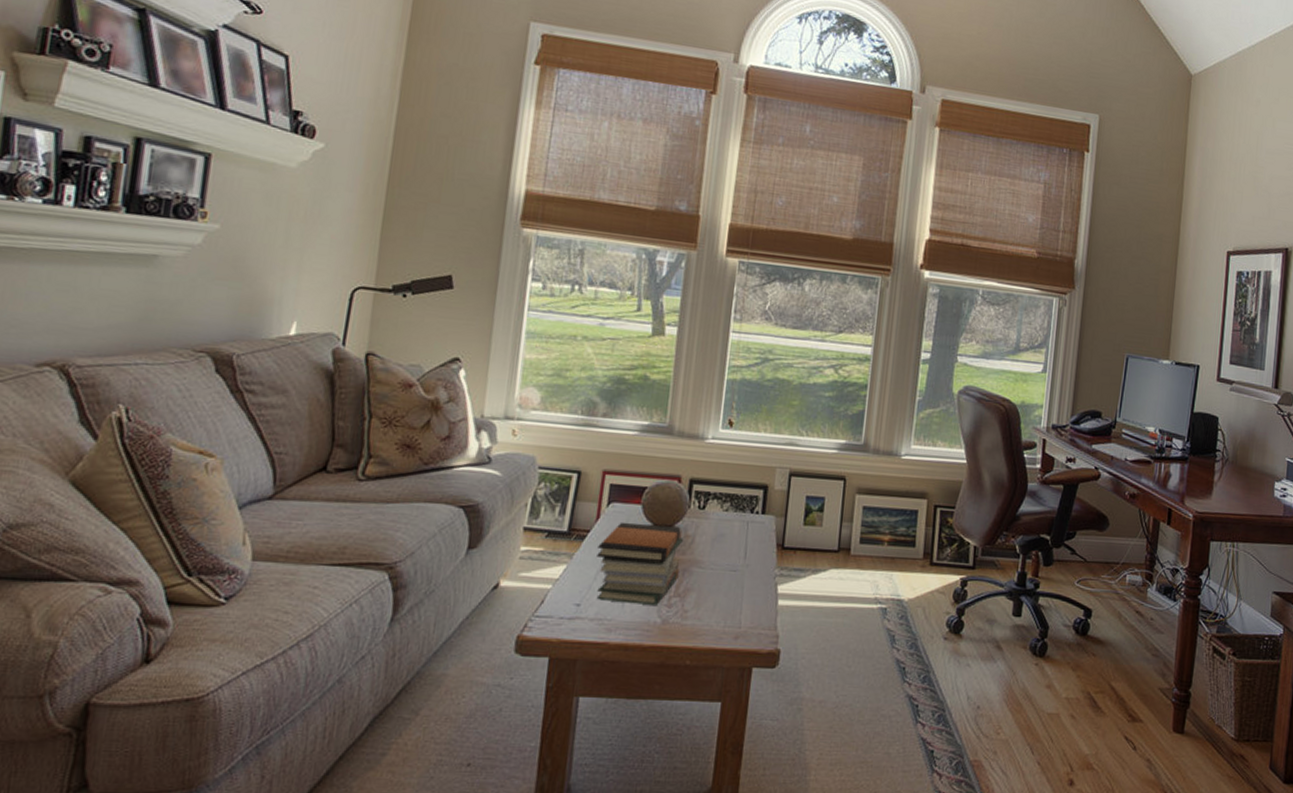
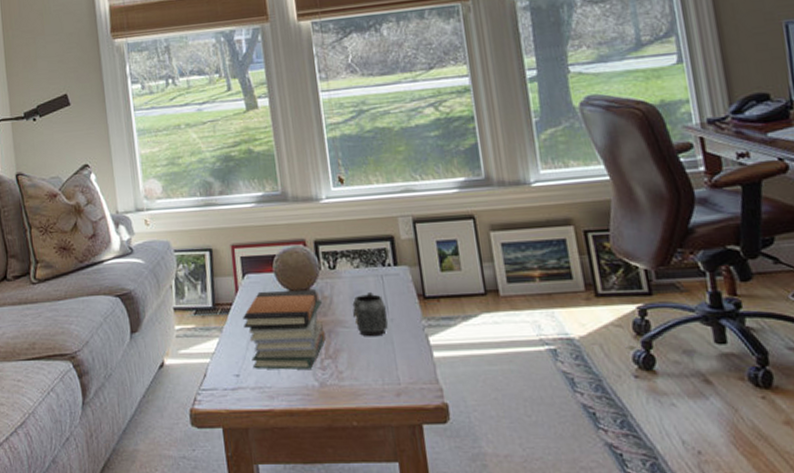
mug: none [710,536,745,580] -> present [352,291,388,337]

